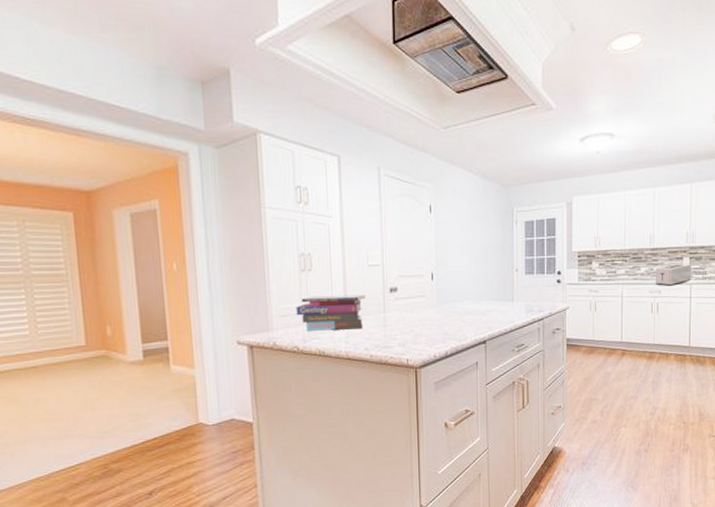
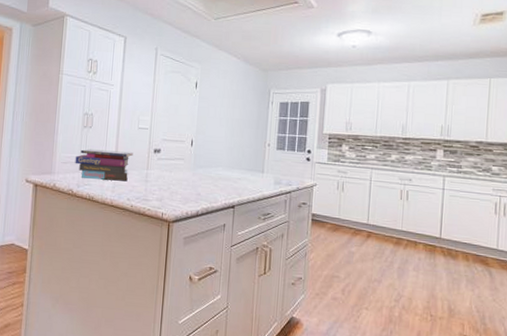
toaster: present [655,263,692,286] -> none [406,154,446,176]

